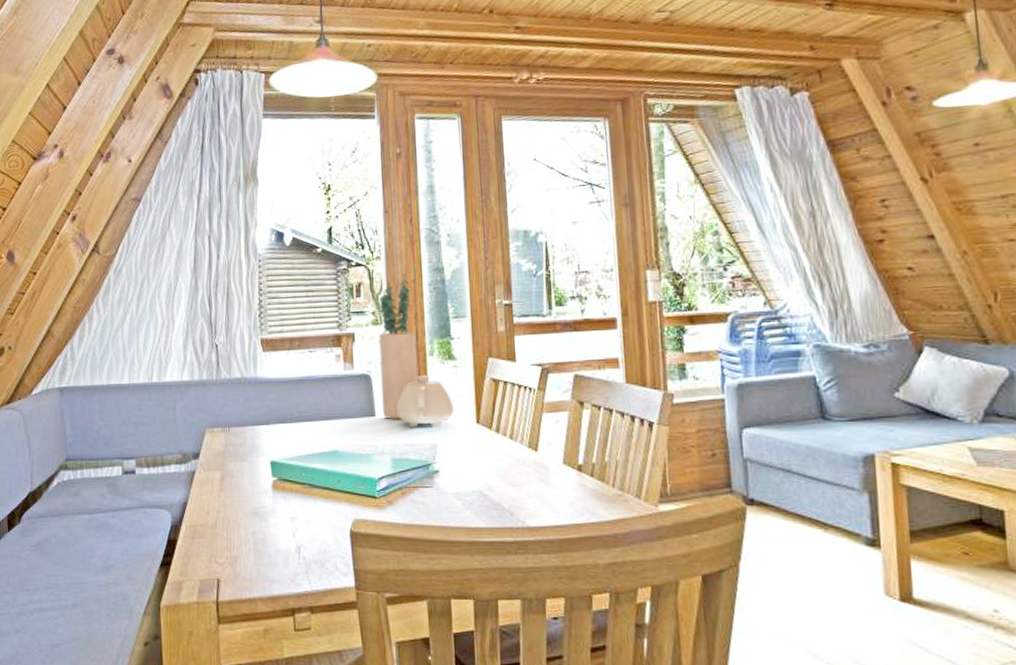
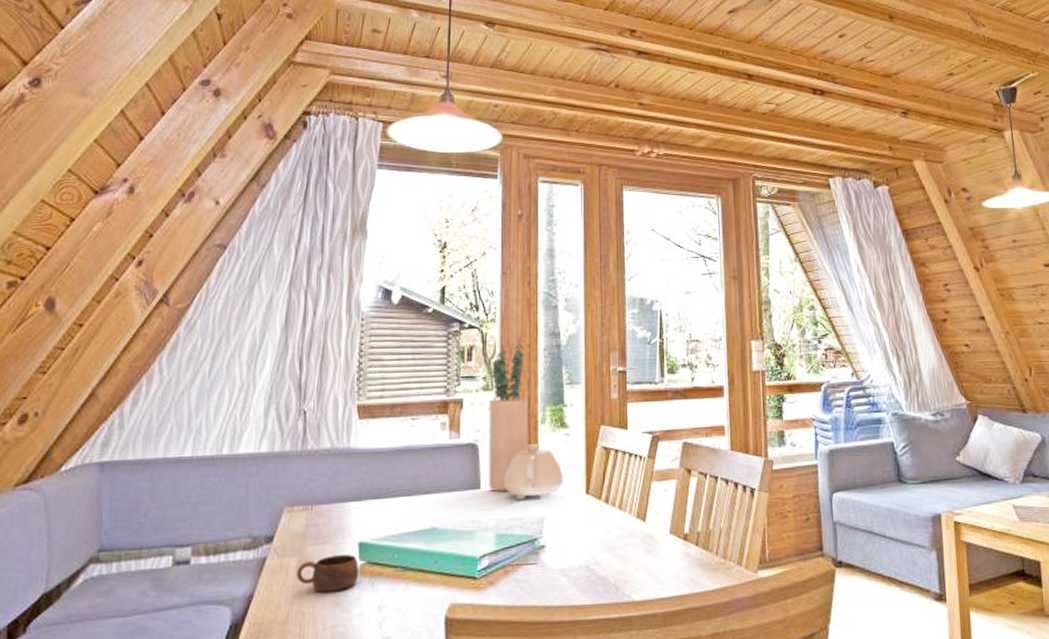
cup: none [221,471,273,503] -> present [297,555,360,592]

